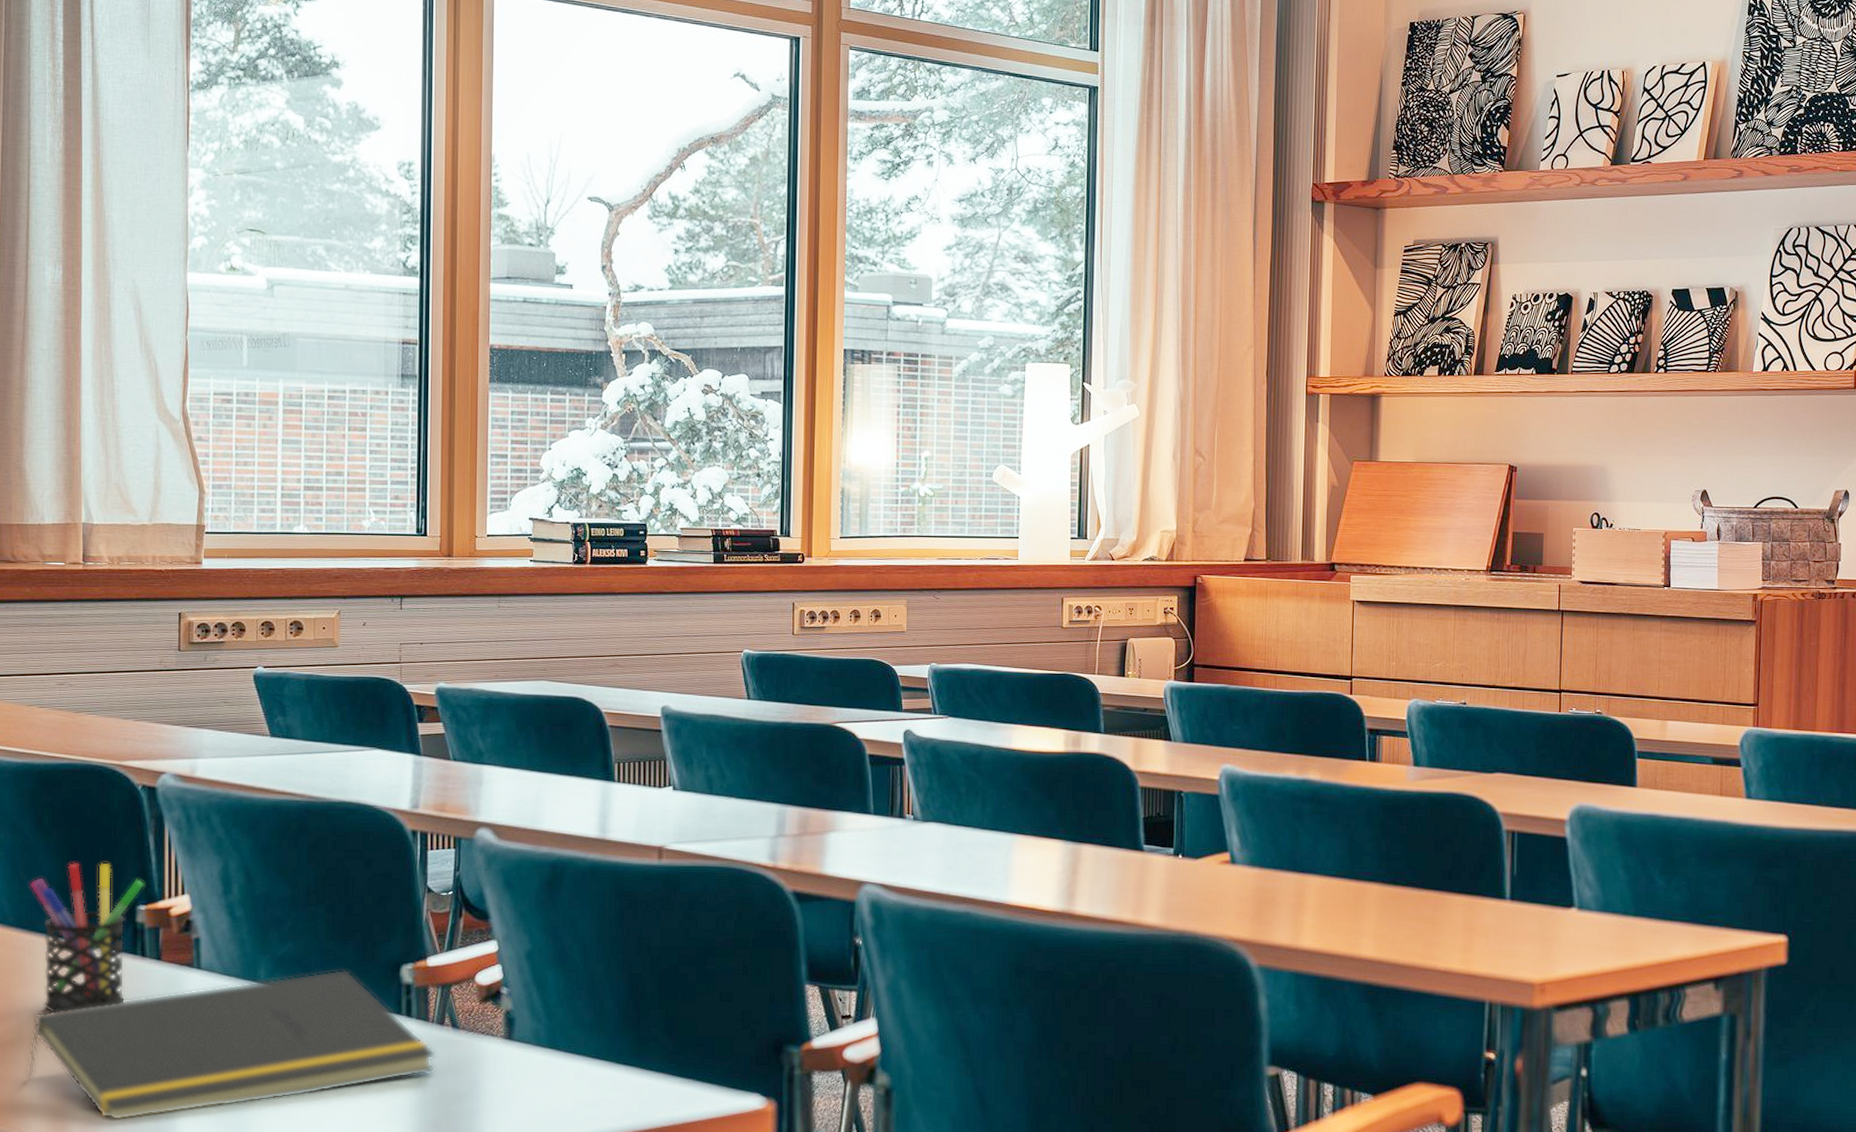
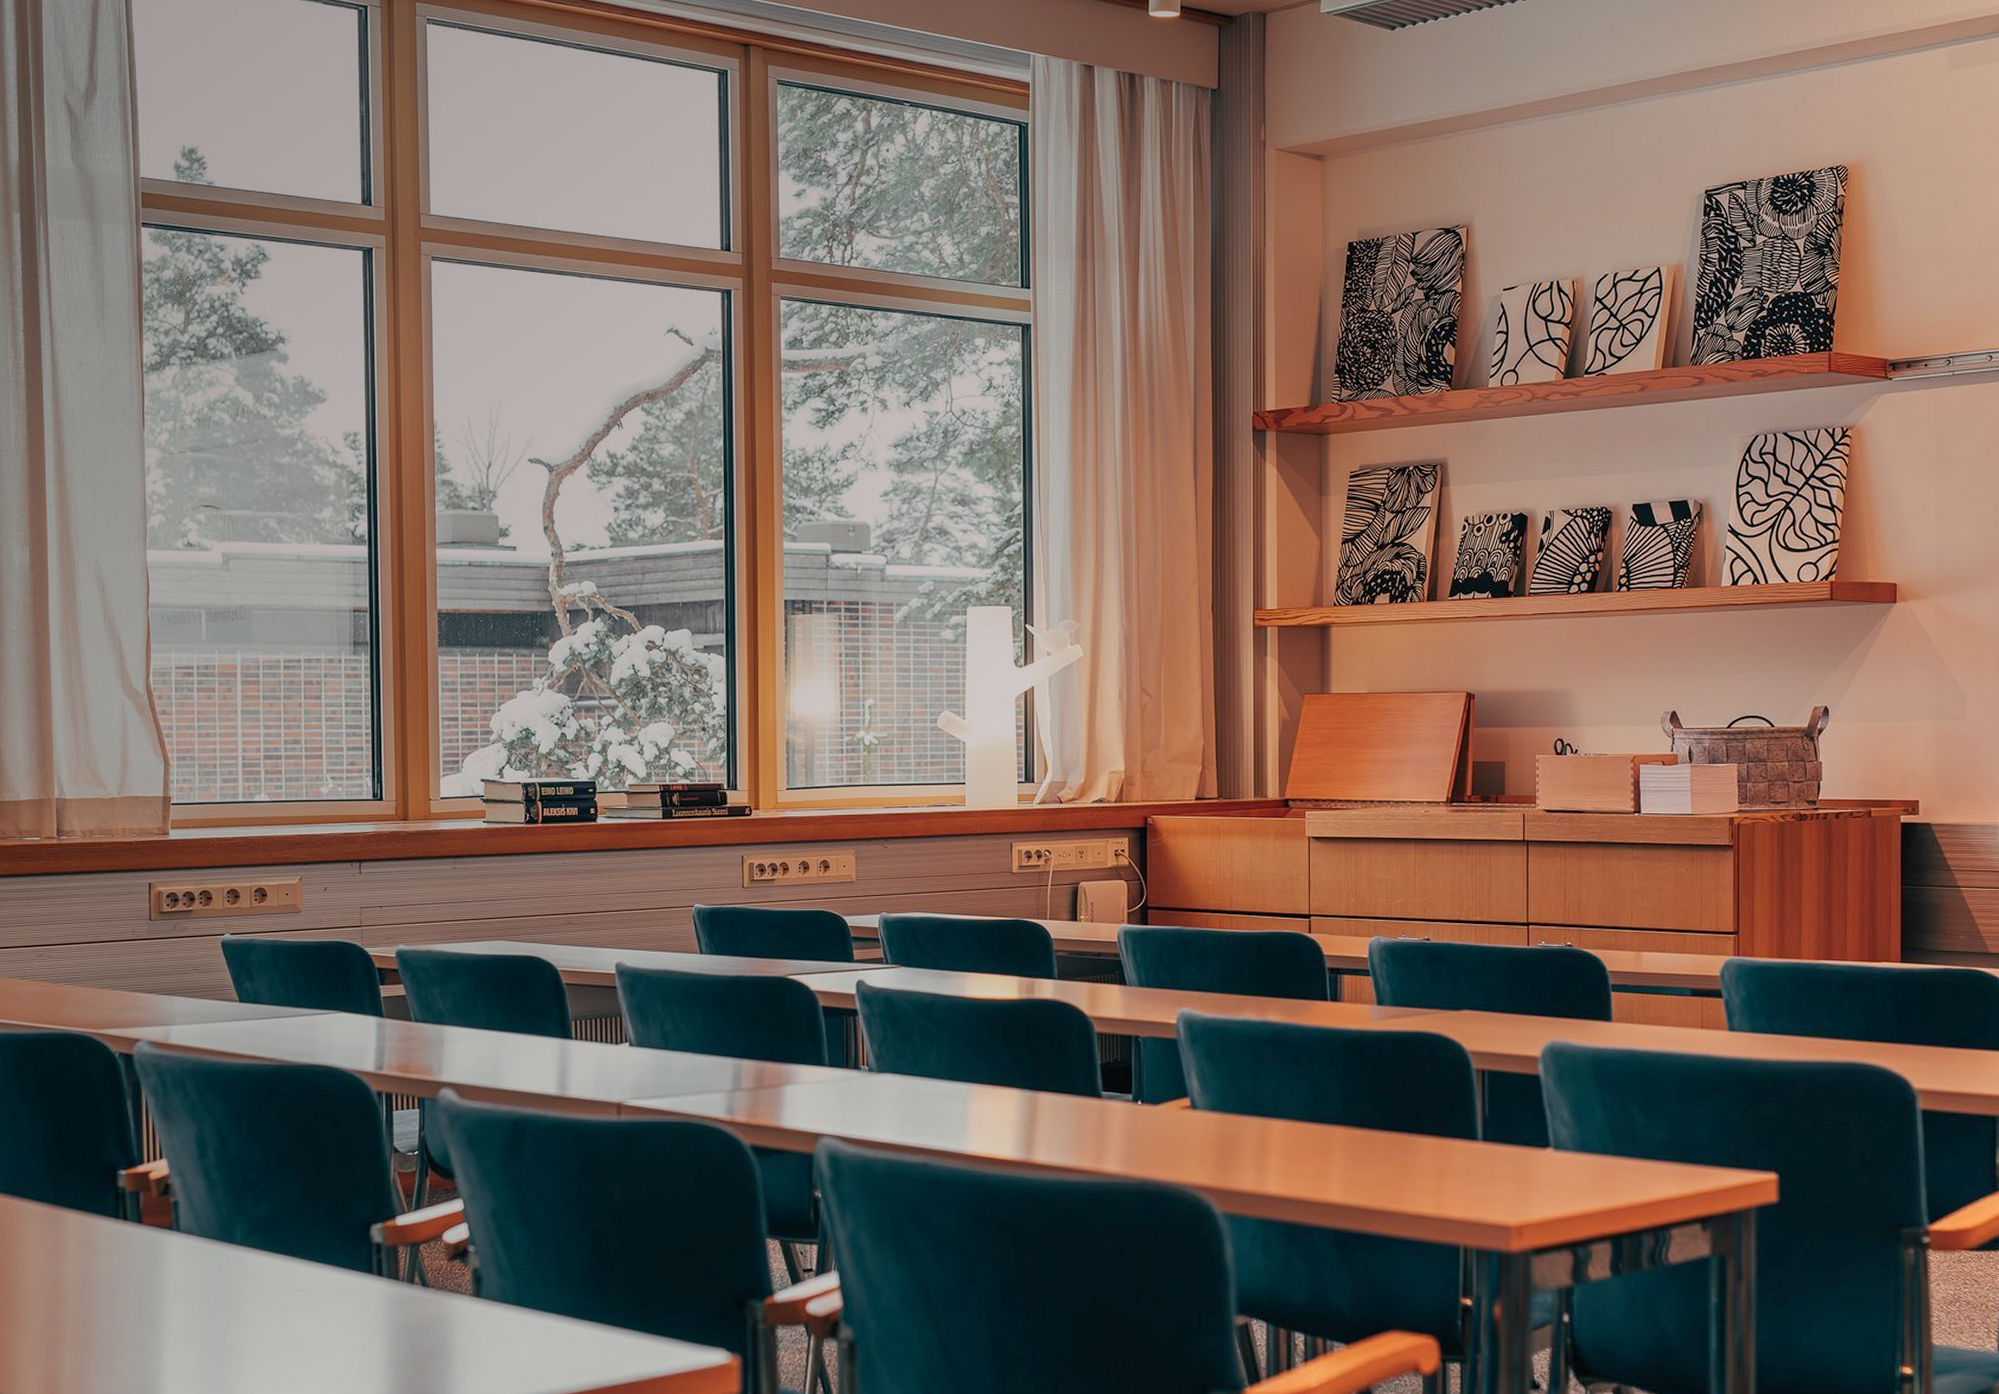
notepad: present [26,969,436,1121] -> none [18,1230,407,1381]
pen holder: present [29,862,145,1013] -> none [16,1129,125,1276]

